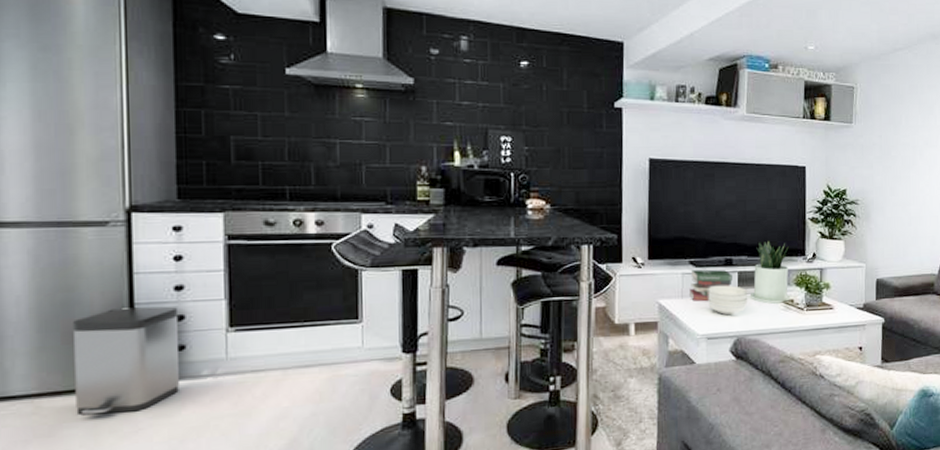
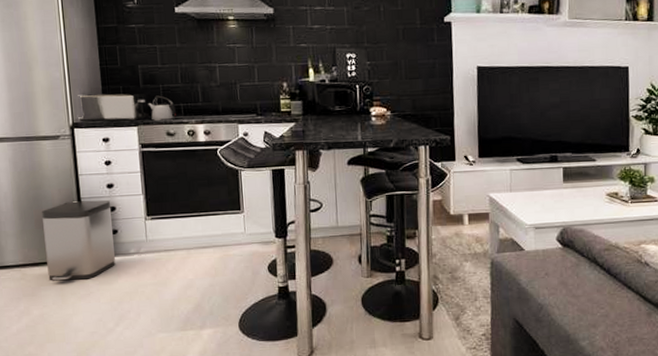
toaster: none [139,169,243,207] -> present [77,93,150,122]
kettle: none [240,175,280,207] -> present [148,95,177,122]
books: present [688,269,732,302] -> none [516,165,558,195]
bowl: present [707,285,748,316] -> none [534,179,573,207]
planter: present [749,240,791,304] -> none [574,138,615,197]

